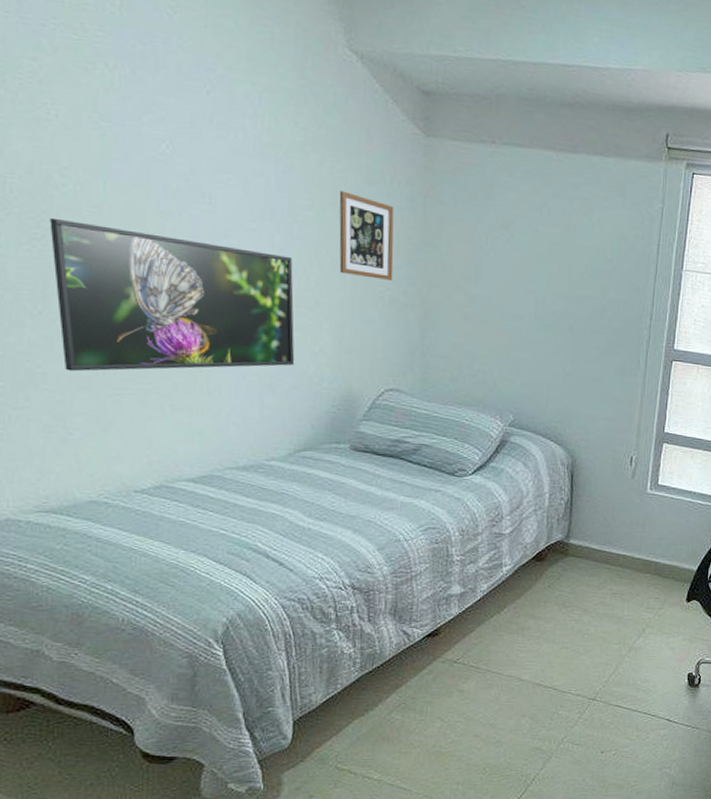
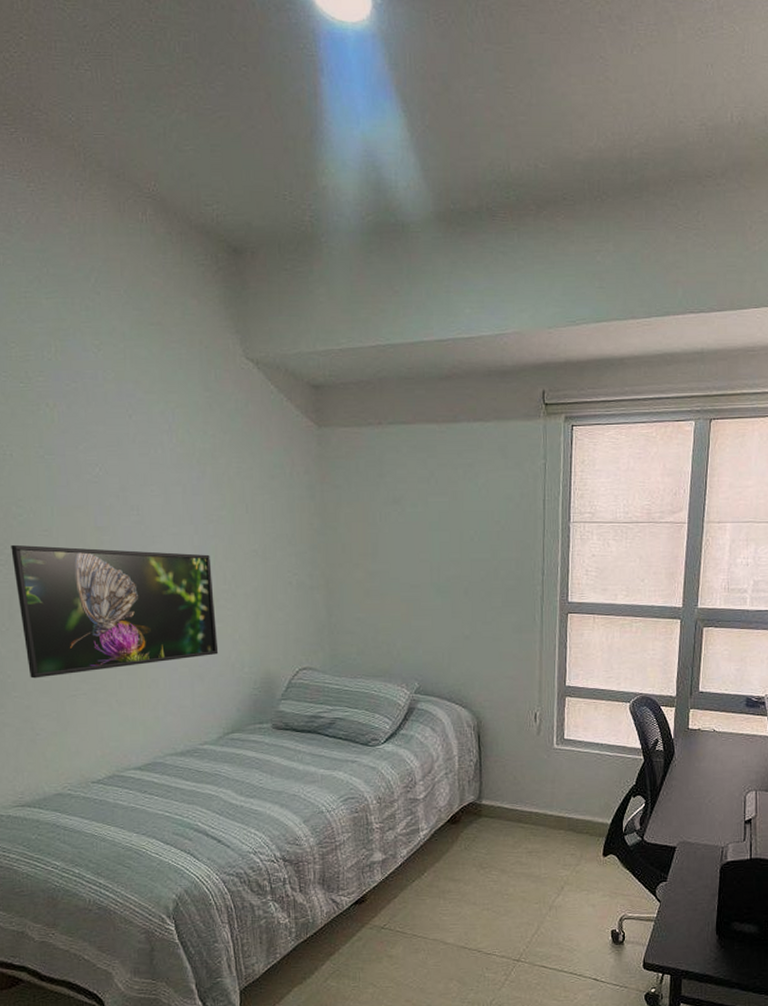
picture frame: present [339,191,394,280] -> none [246,488,299,566]

